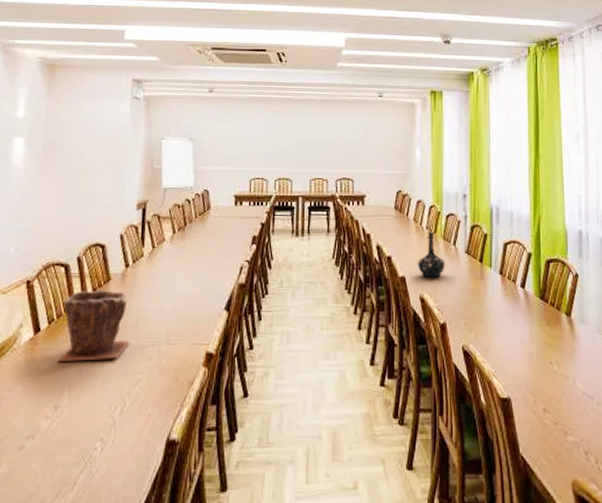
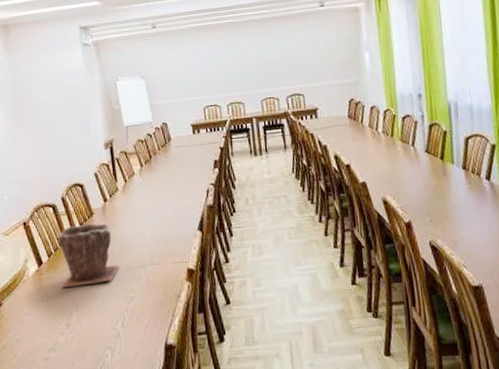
bottle: present [417,232,445,278] -> none [376,136,405,181]

